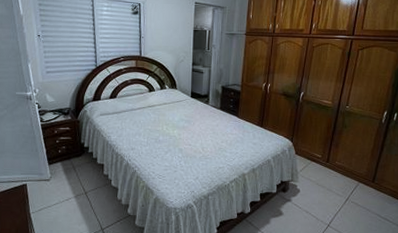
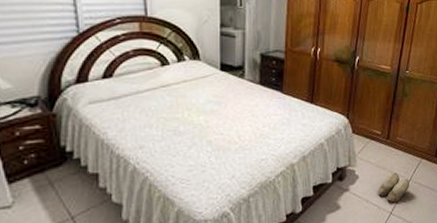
slippers: none [317,191,347,217] -> present [378,172,409,203]

